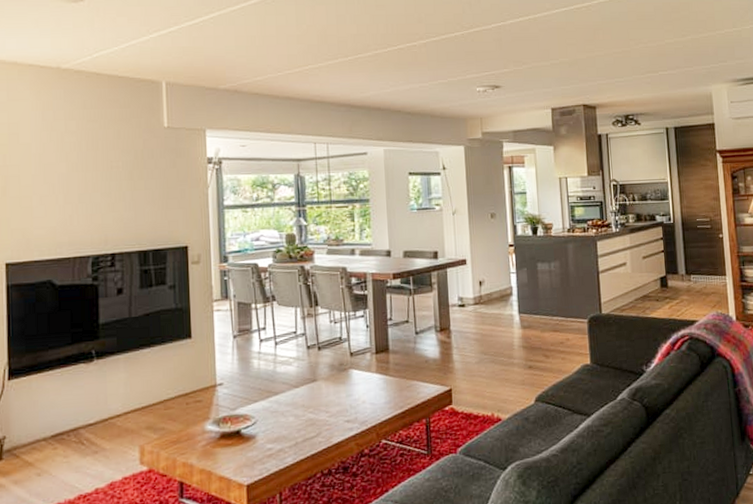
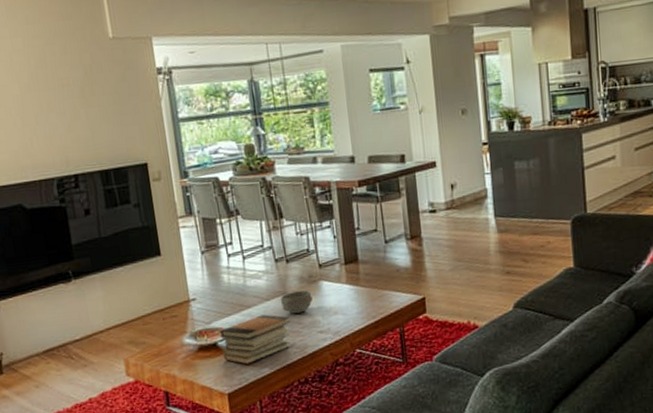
book stack: none [244,401,318,454] -> present [220,314,291,365]
bowl: none [310,378,342,402] -> present [281,290,313,314]

